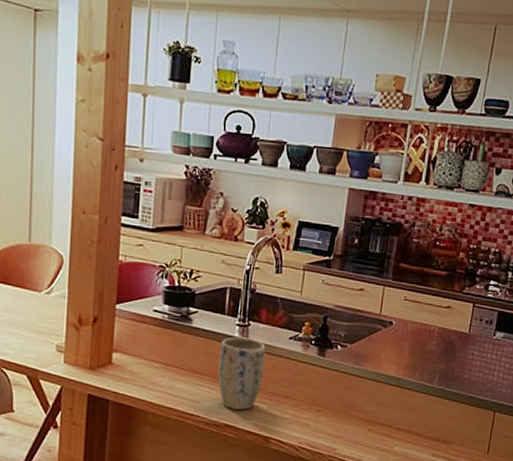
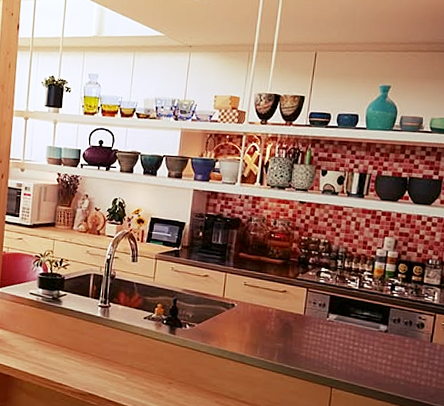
plant pot: present [218,337,266,410] -> none [83,316,124,381]

